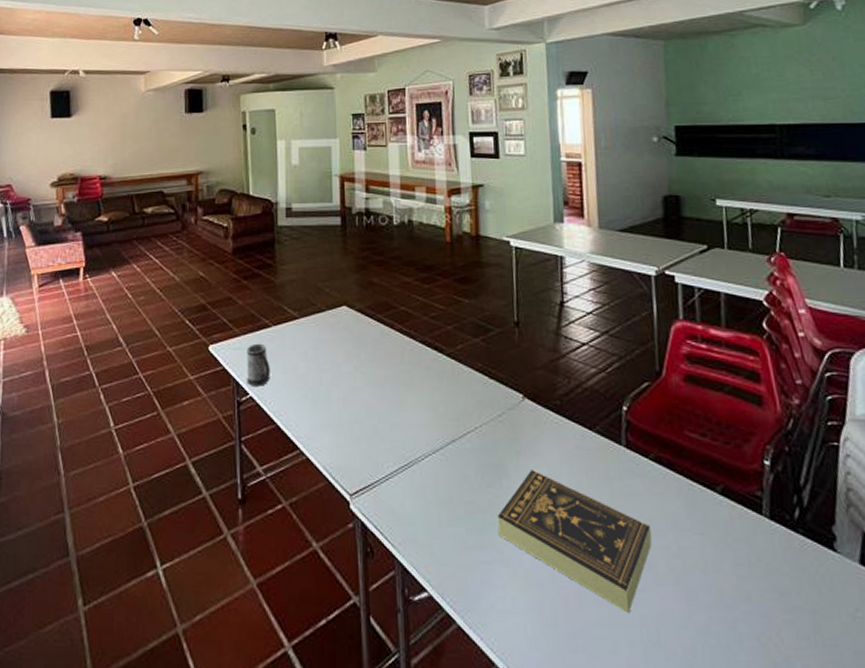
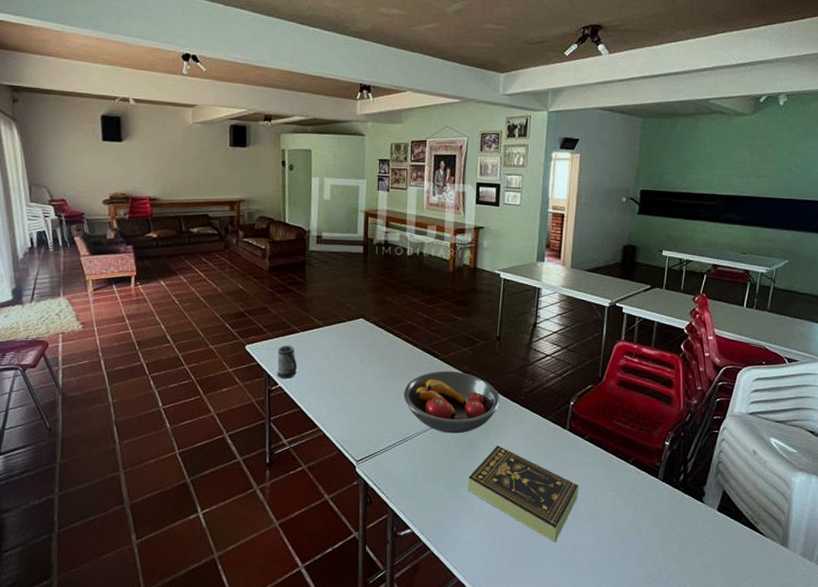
fruit bowl: none [403,369,529,455] -> present [404,370,500,434]

